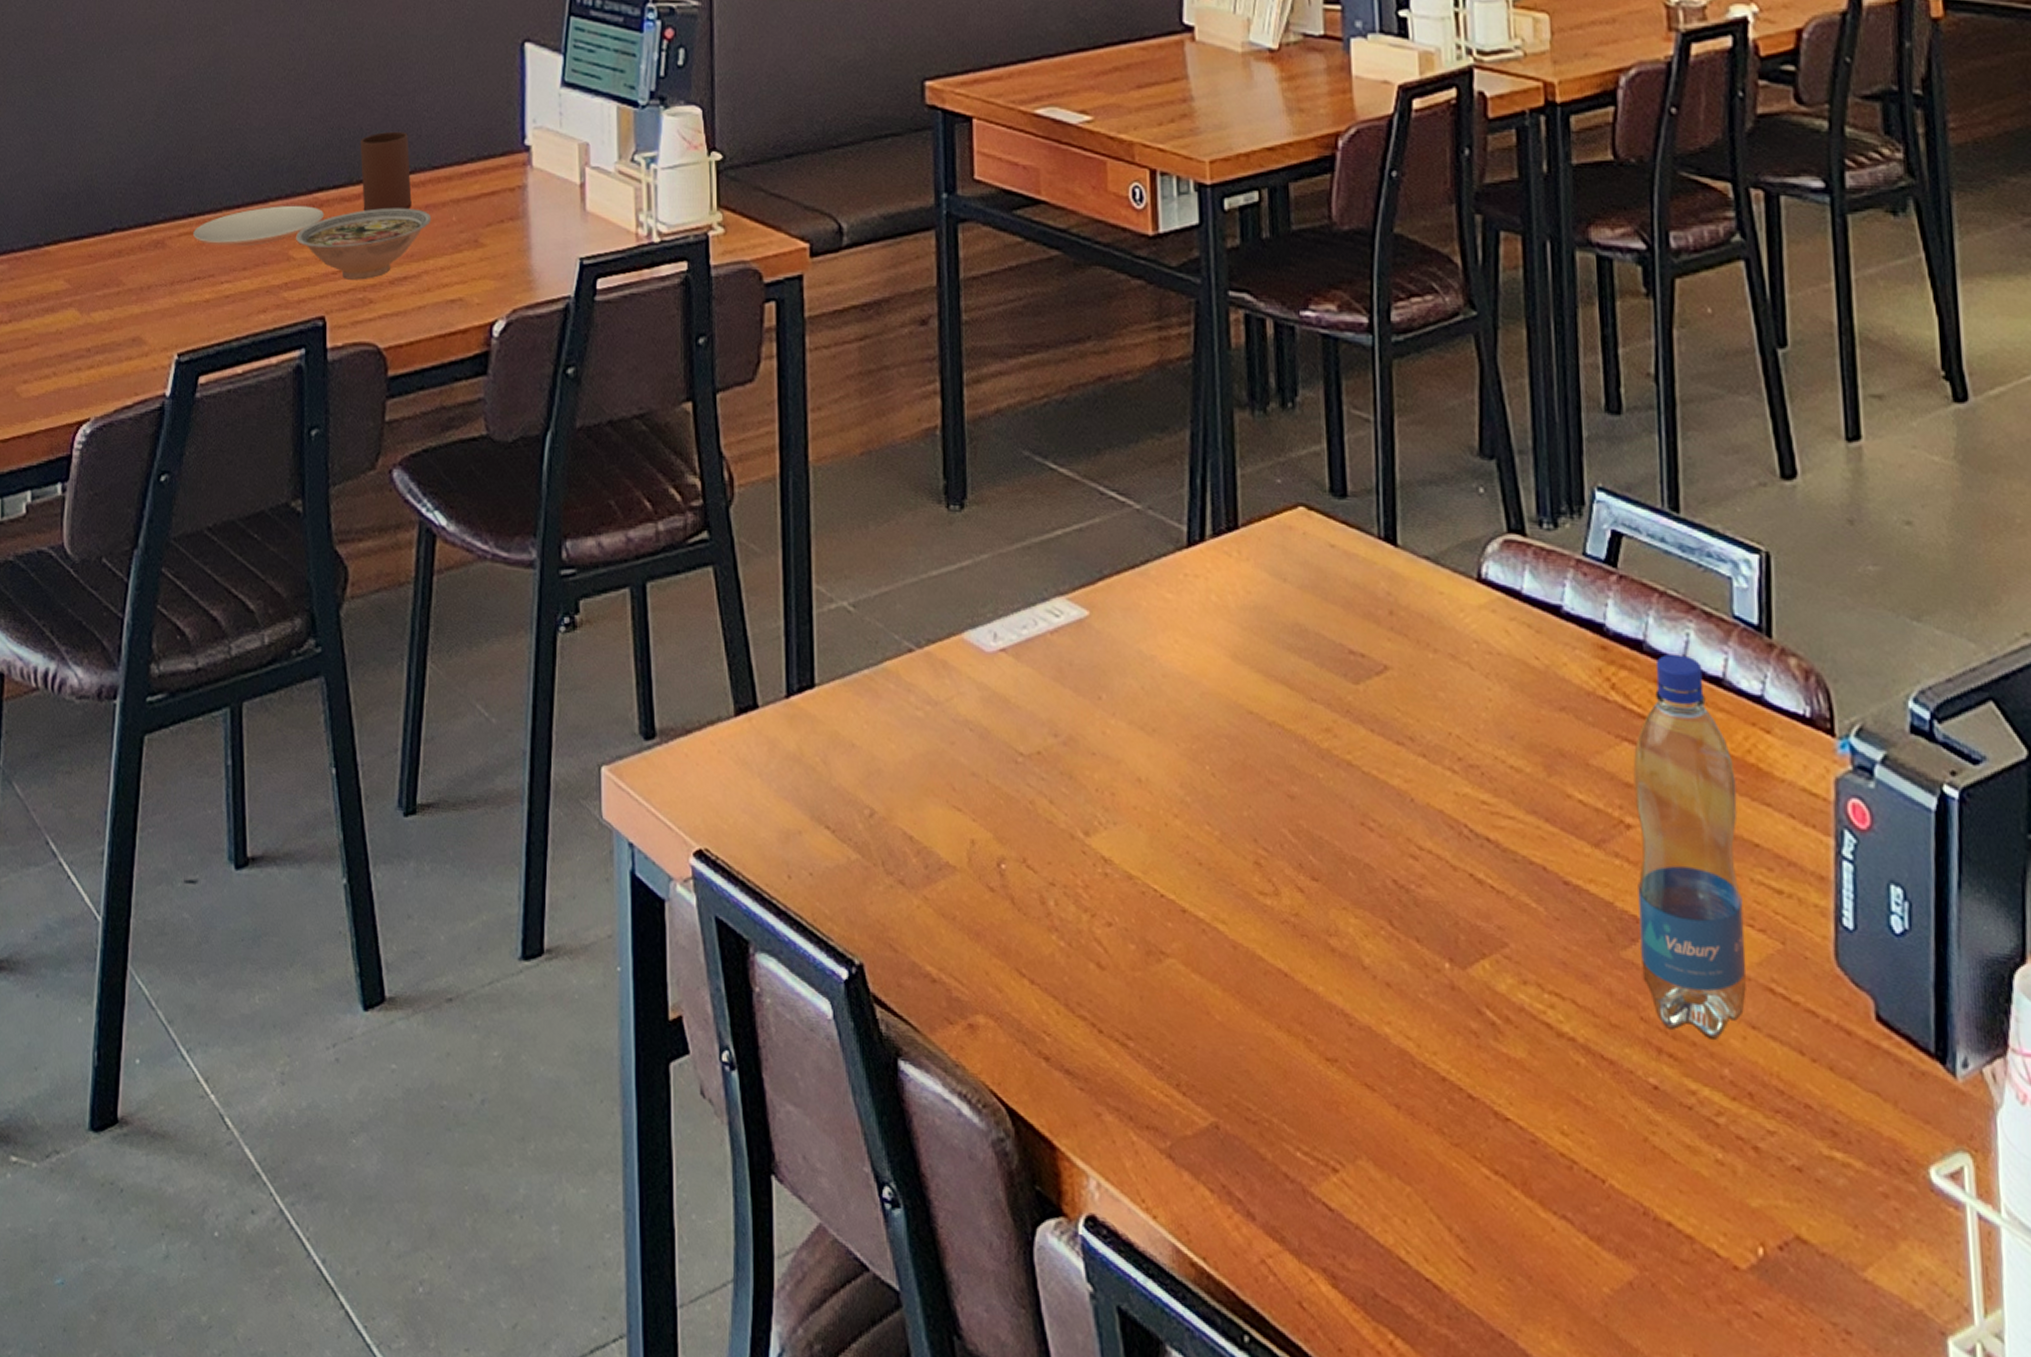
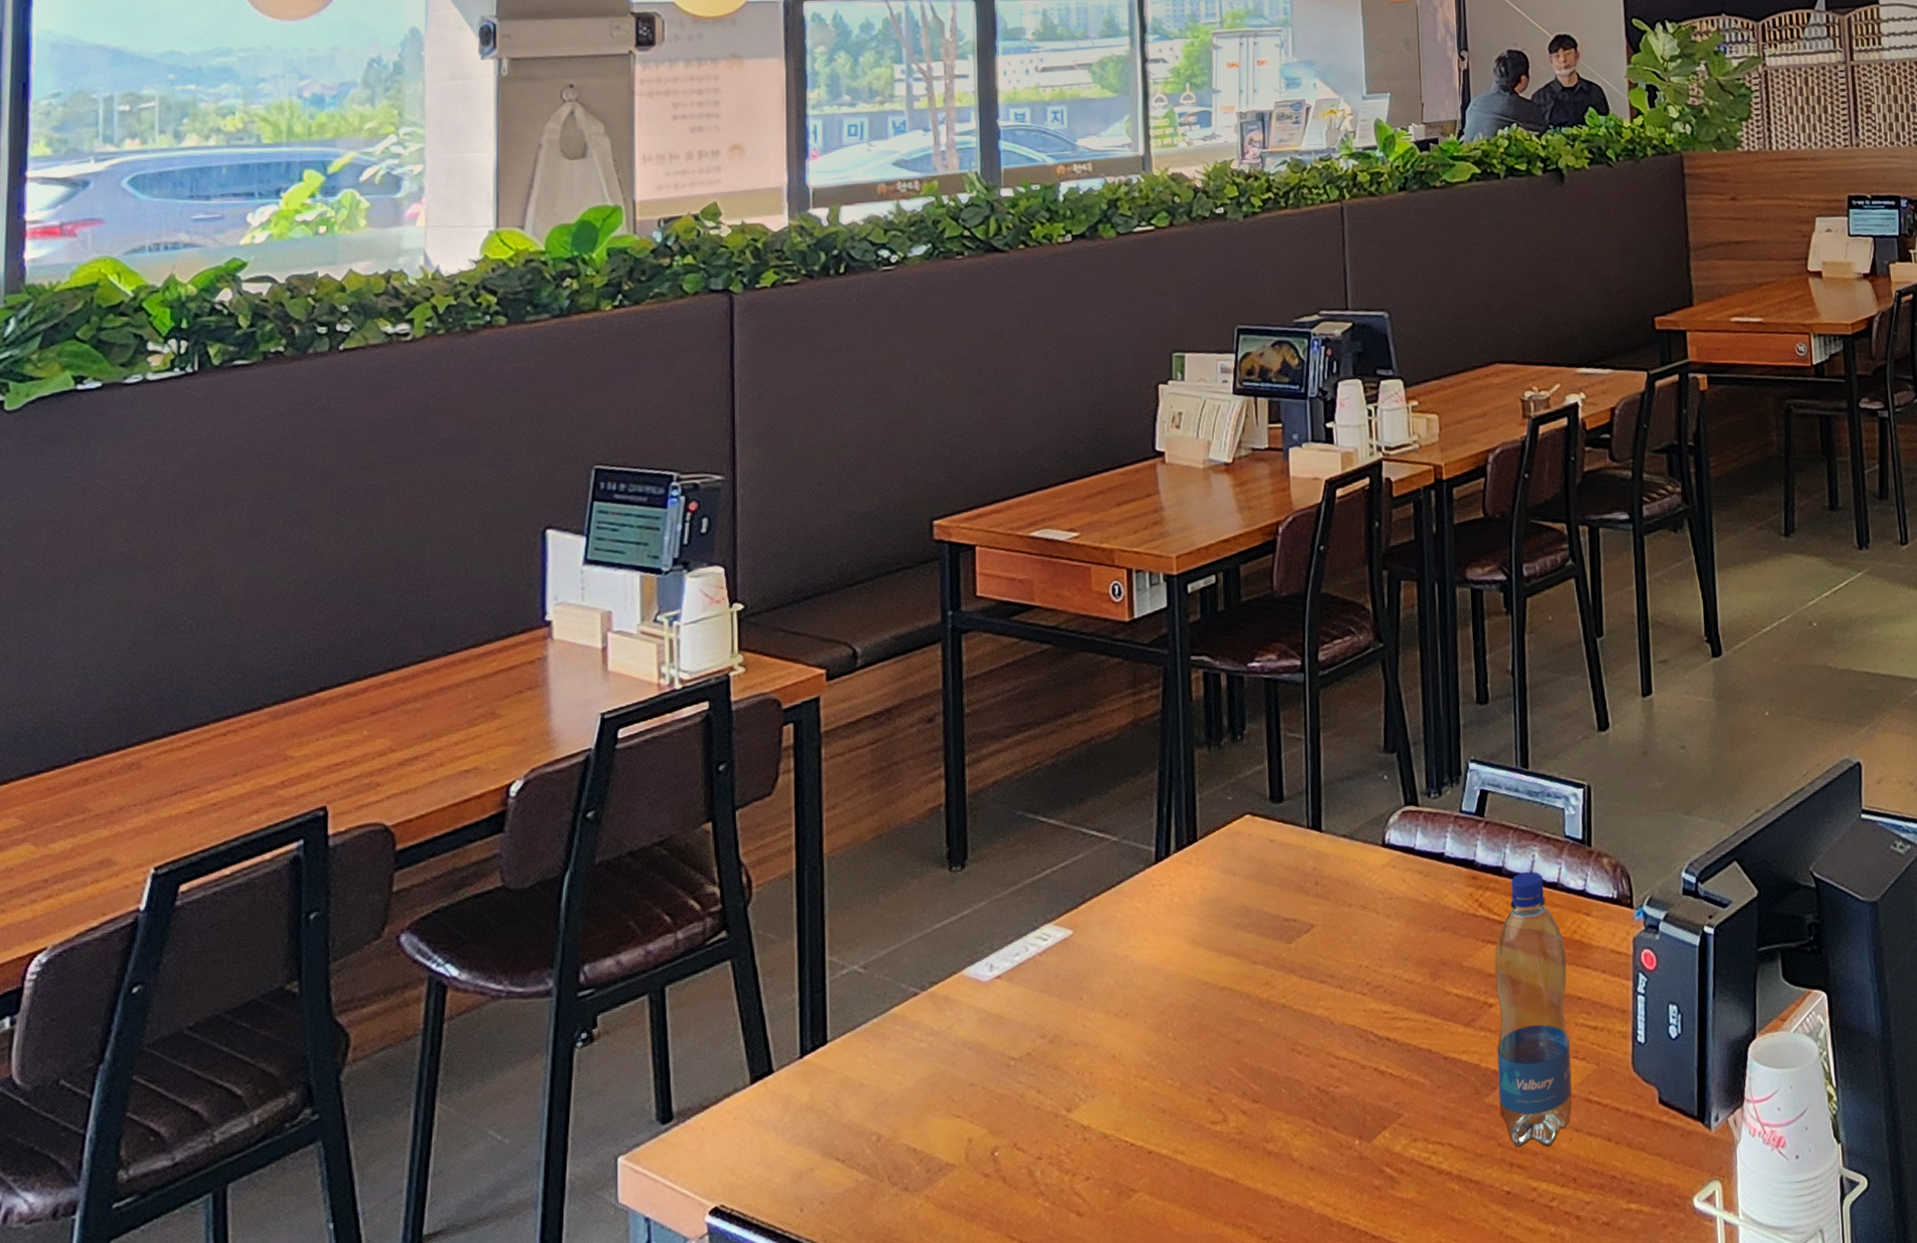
plate: present [193,205,325,247] -> none [175,706,327,758]
soup bowl: present [296,207,432,280] -> none [295,693,446,769]
cup: present [360,131,412,212] -> none [367,624,424,704]

